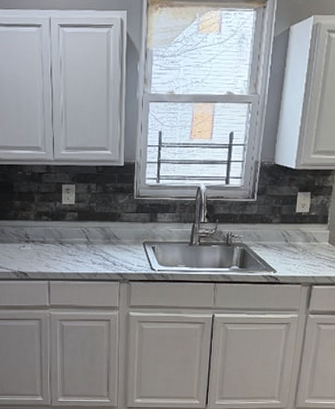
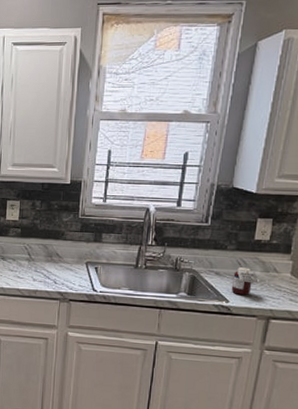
jar: none [278,239,301,264] -> present [231,267,259,295]

